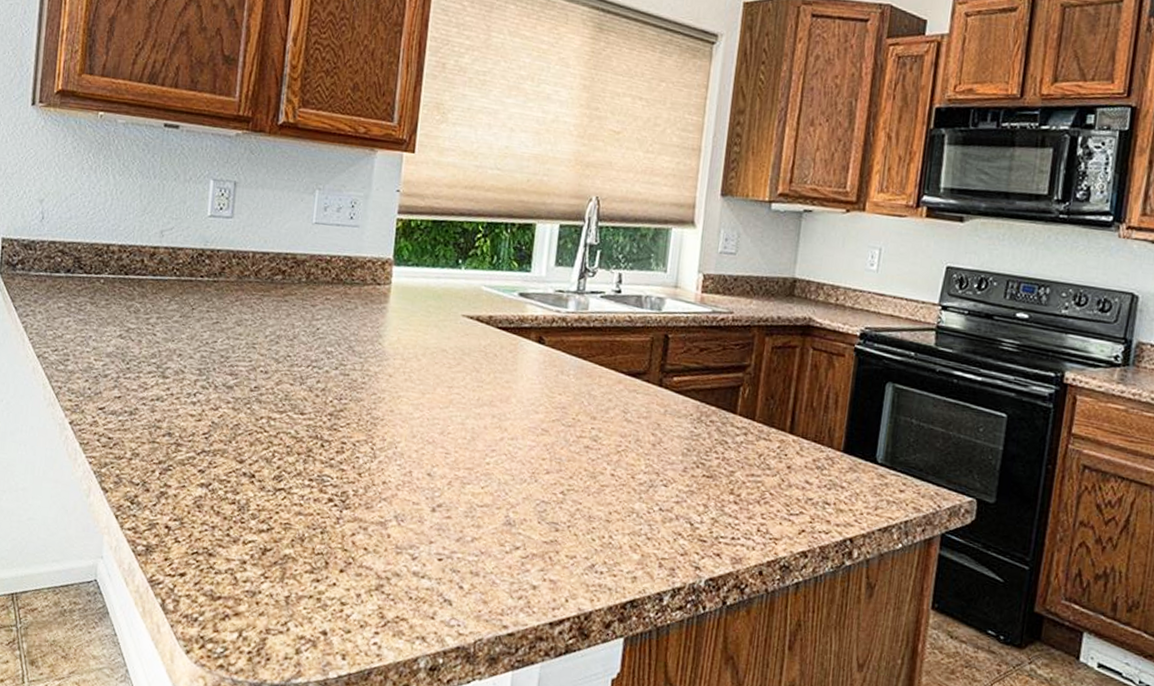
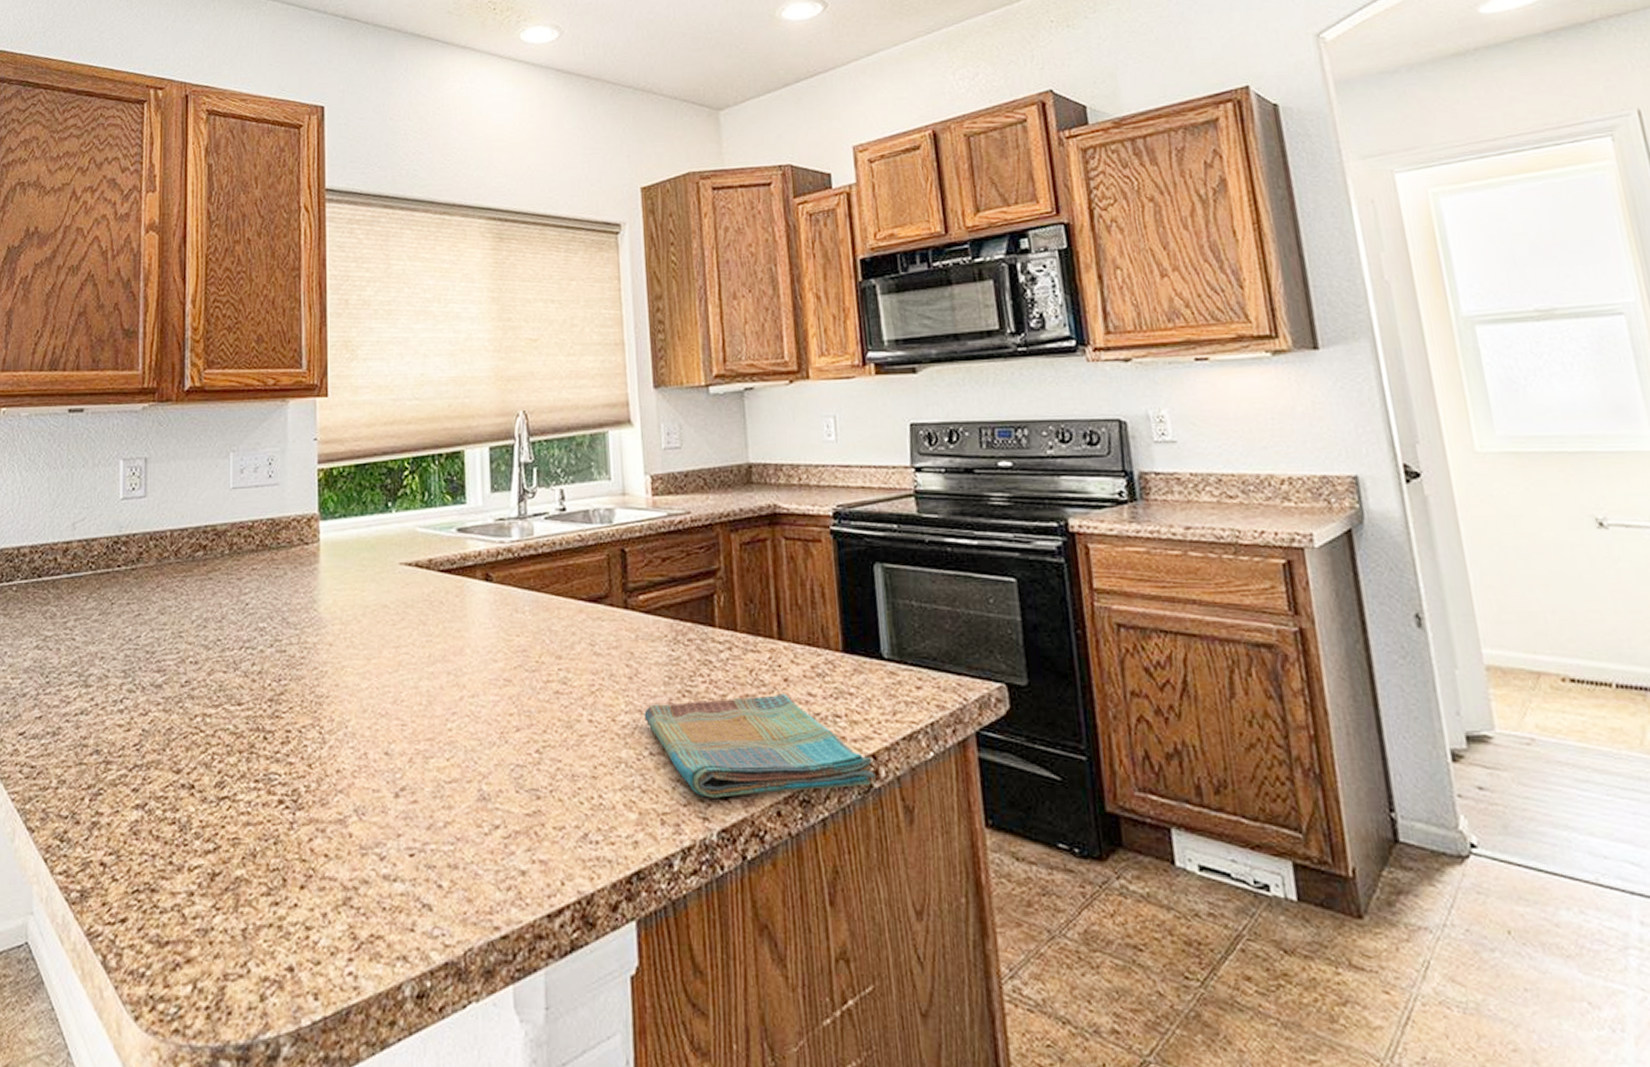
dish towel: none [660,469,849,563] -> present [644,693,876,798]

